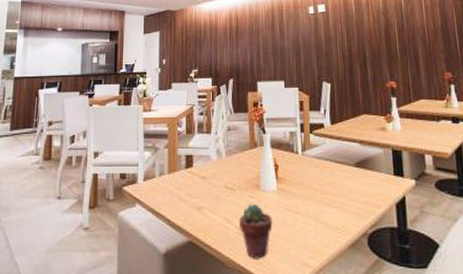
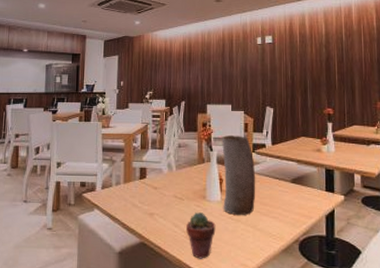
vase: none [275,115,316,207] -> present [222,135,256,216]

